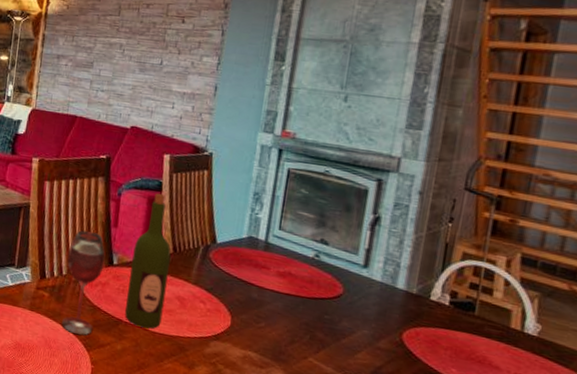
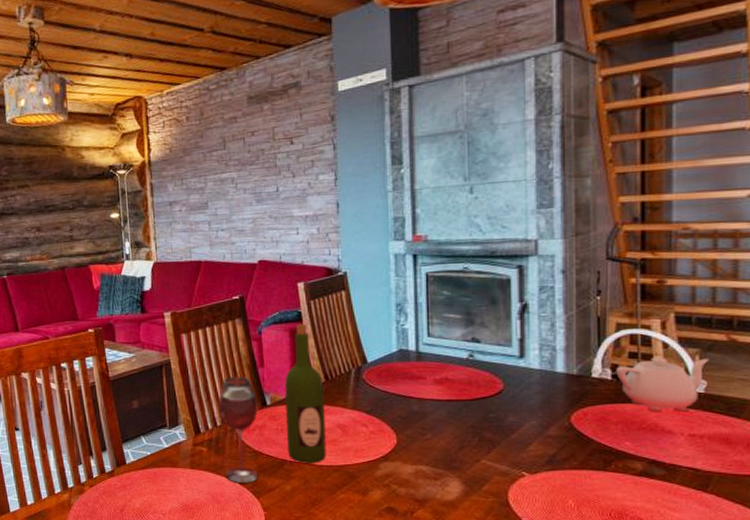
teapot: none [454,292,548,353] -> present [616,357,709,413]

